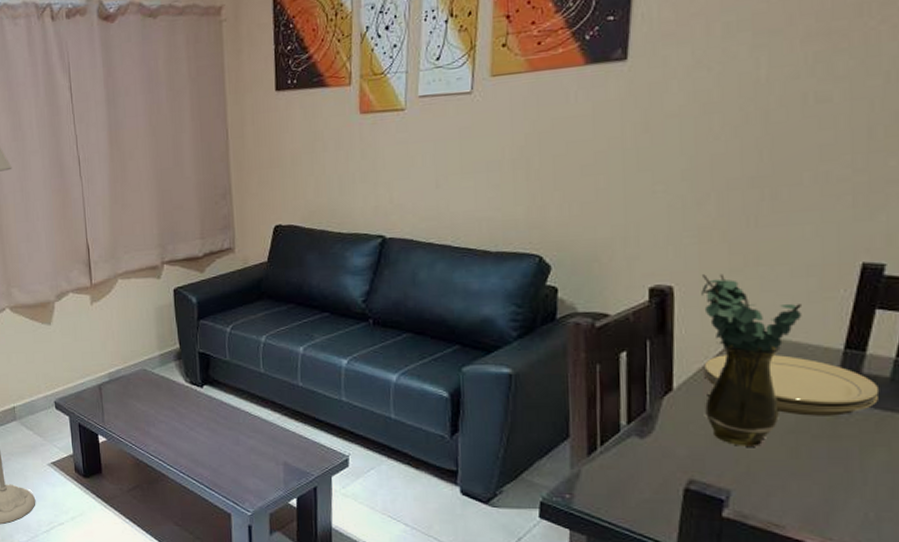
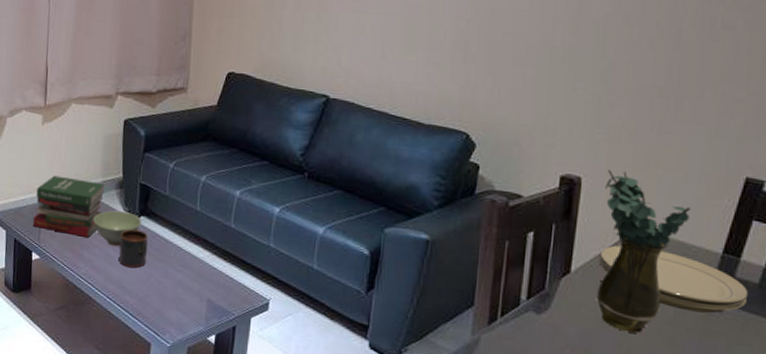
books: none [93,354,164,414] -> present [32,175,105,238]
bowl: none [156,383,206,420] -> present [93,210,142,247]
mug: none [185,400,216,440] -> present [118,229,149,268]

